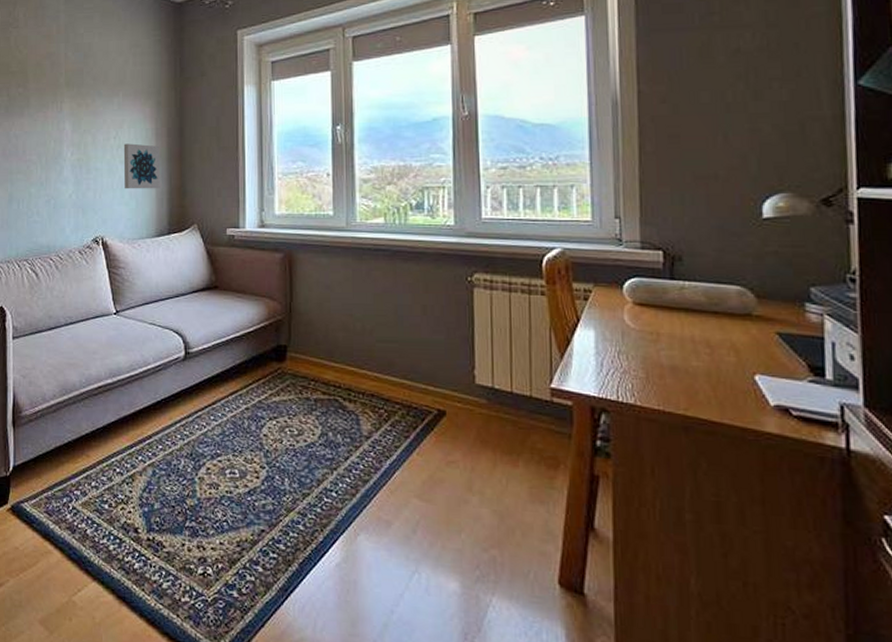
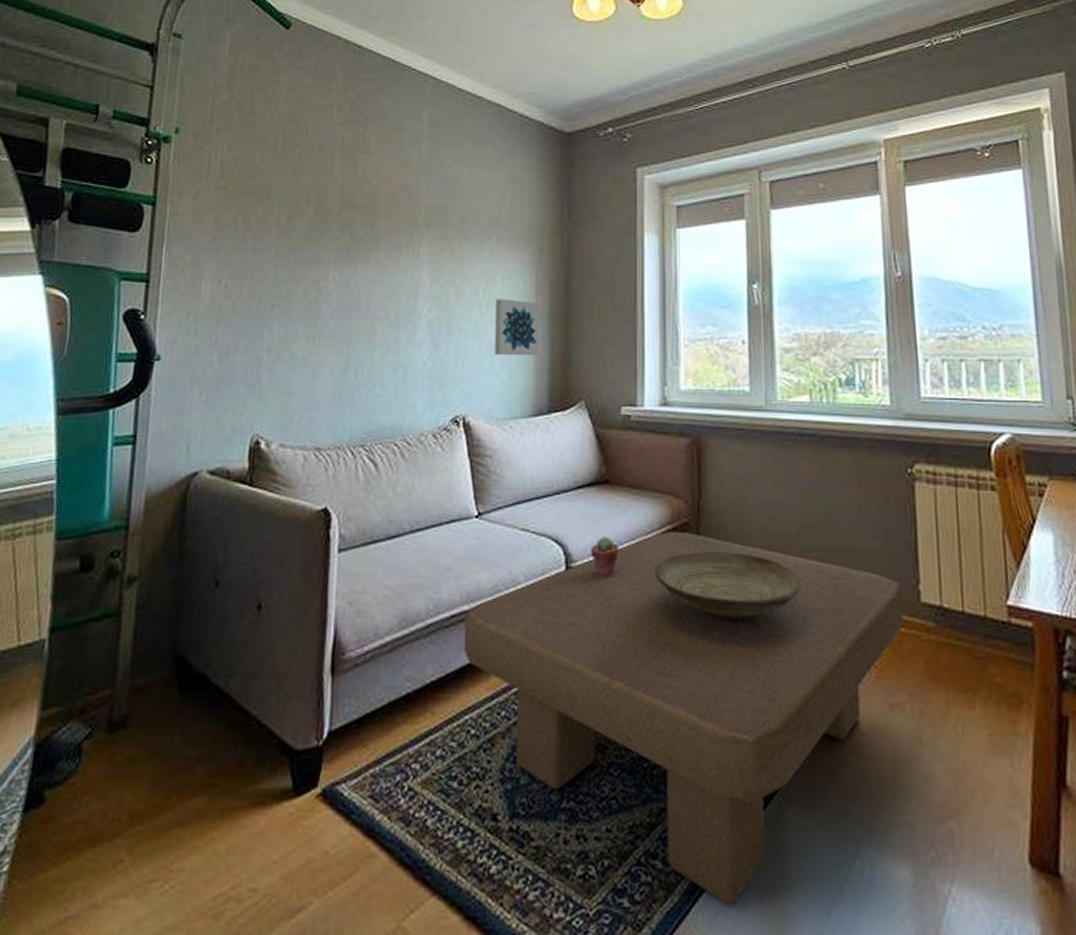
coffee table: none [109,327,461,602] -> present [463,532,904,907]
potted succulent: none [204,329,227,361] -> present [591,536,619,578]
decorative bowl: none [254,342,375,396] -> present [654,552,802,621]

